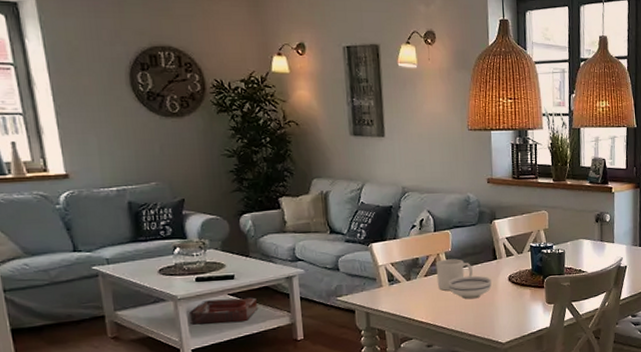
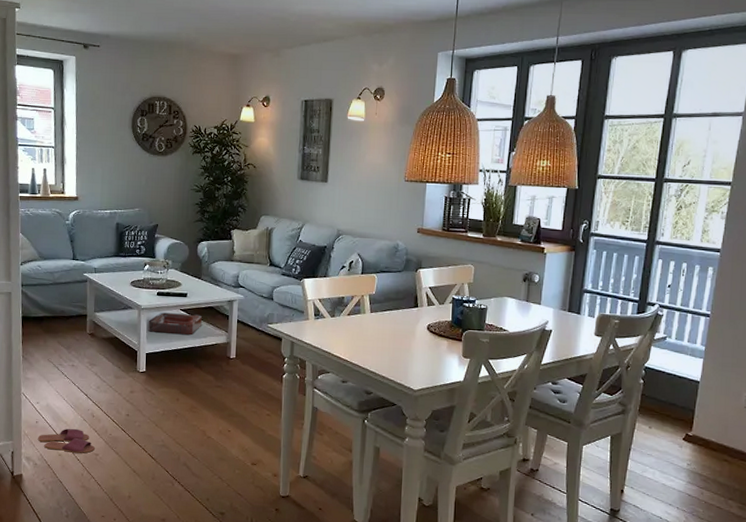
mug: present [435,259,473,291] -> none [358,301,393,331]
bowl: present [448,275,492,299] -> none [368,319,410,343]

